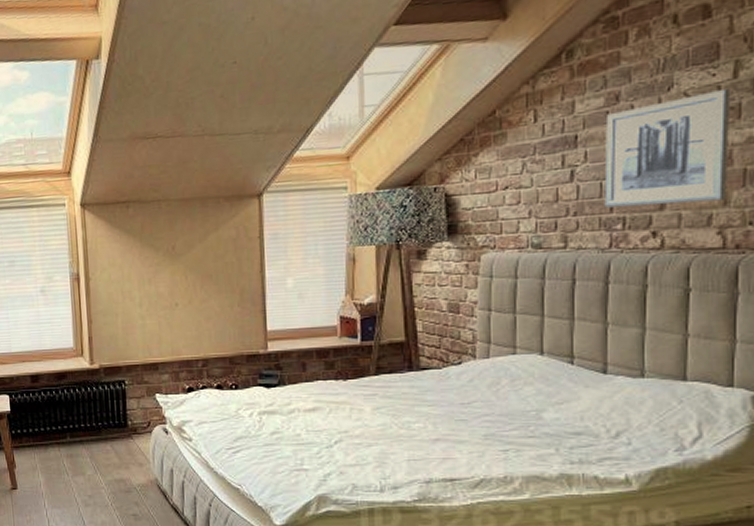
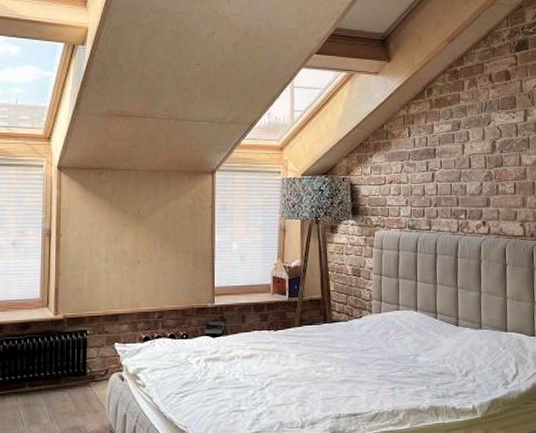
wall art: present [604,89,731,208] -> none [452,128,525,203]

